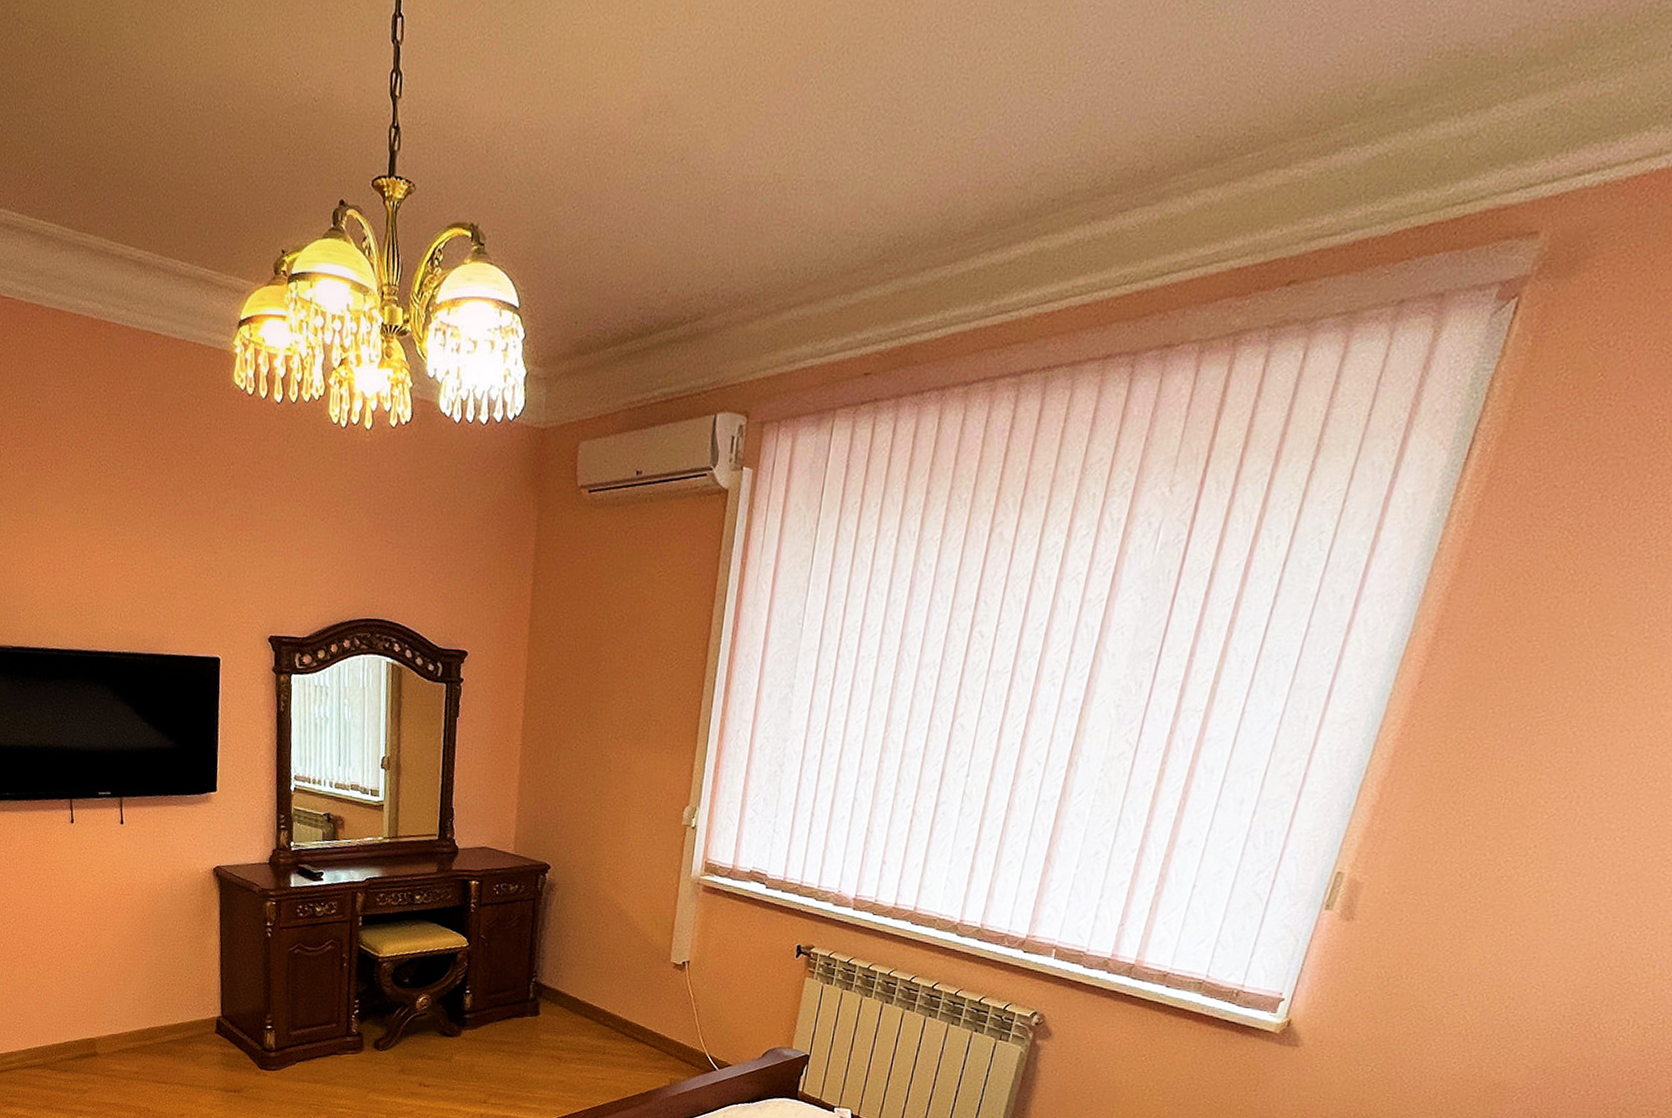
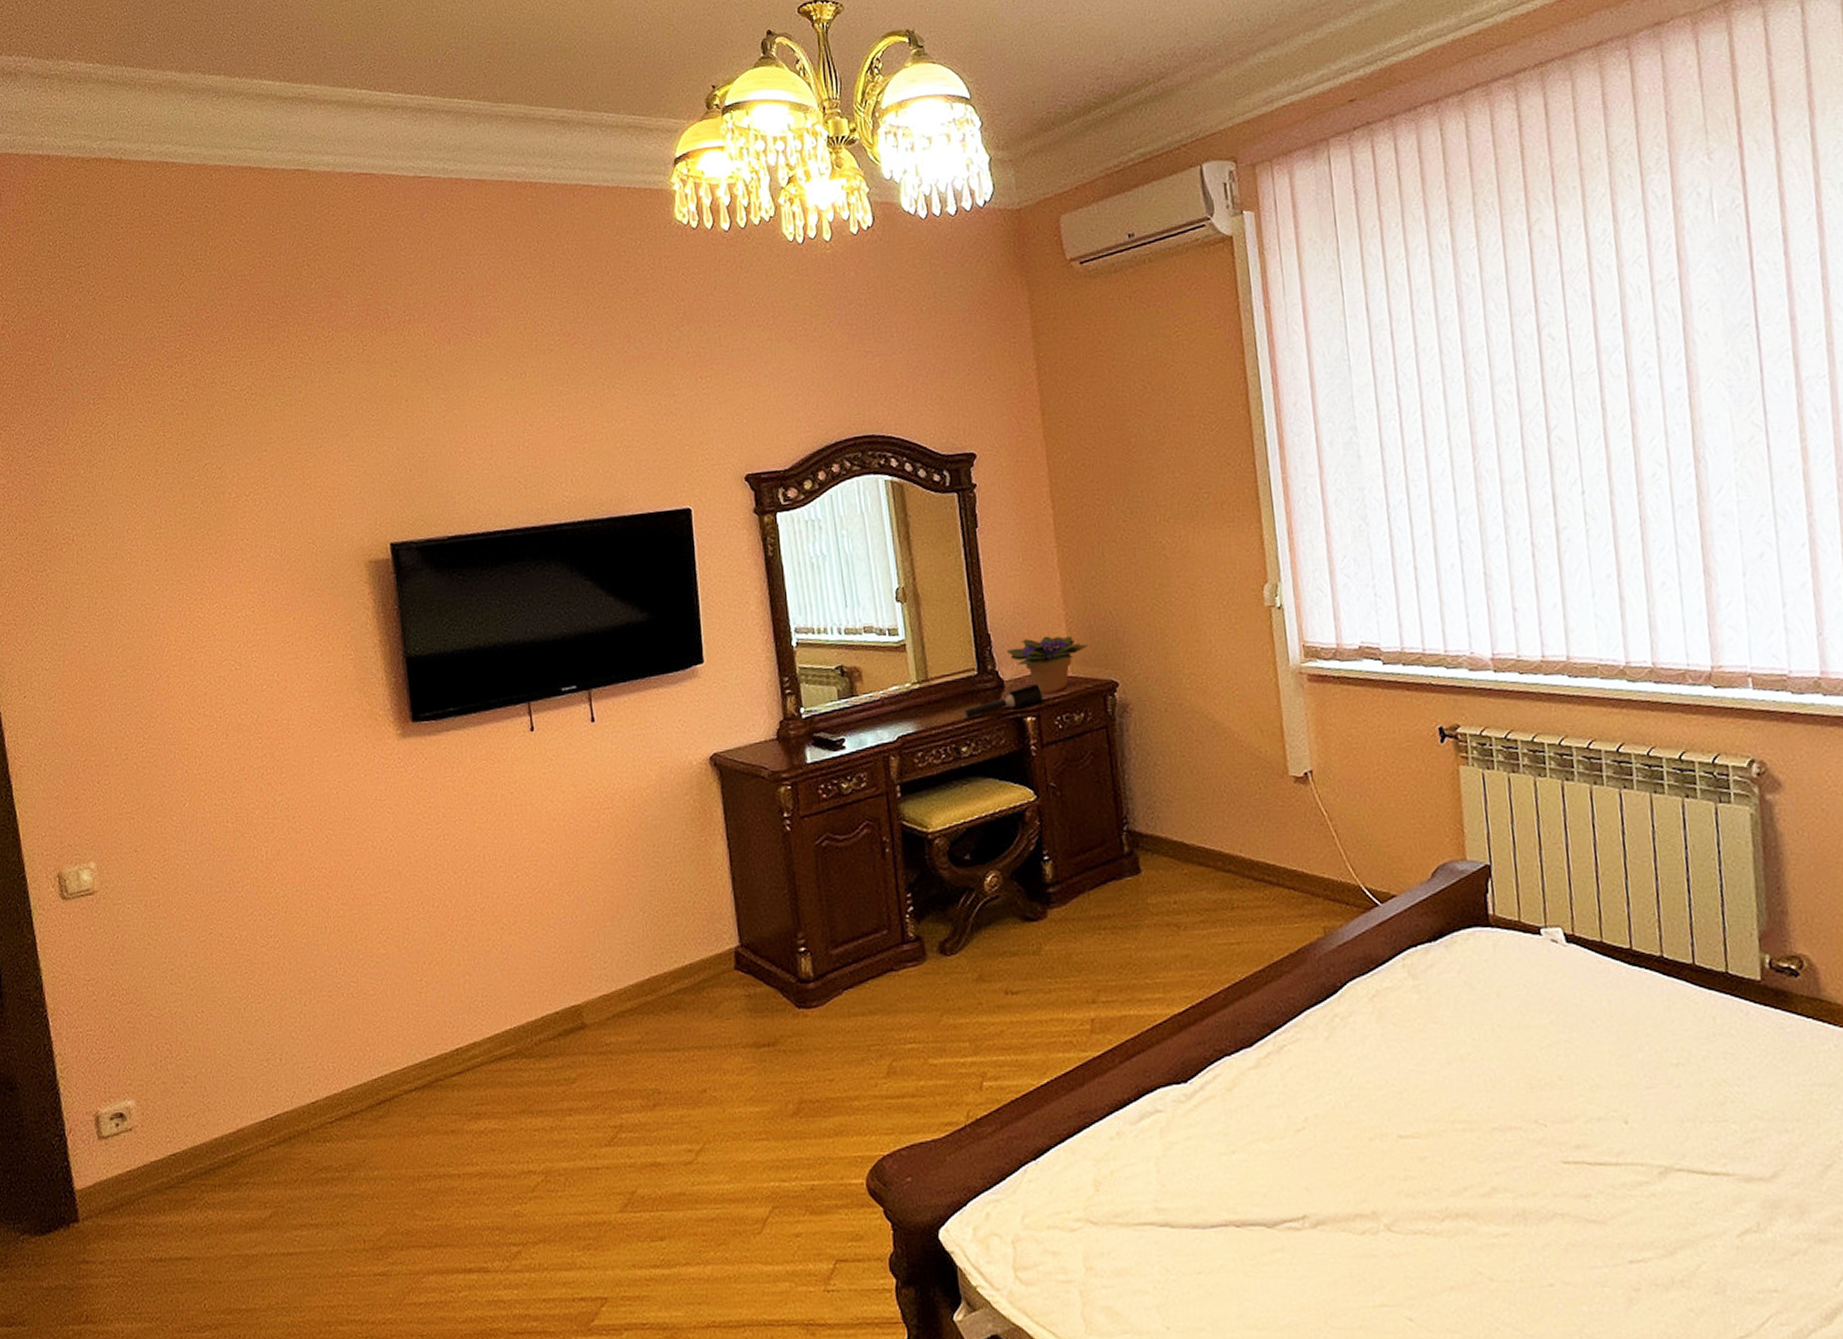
hairbrush: none [423,855,489,874] -> present [965,684,1044,718]
potted flower: none [465,817,531,866] -> present [1007,636,1088,695]

